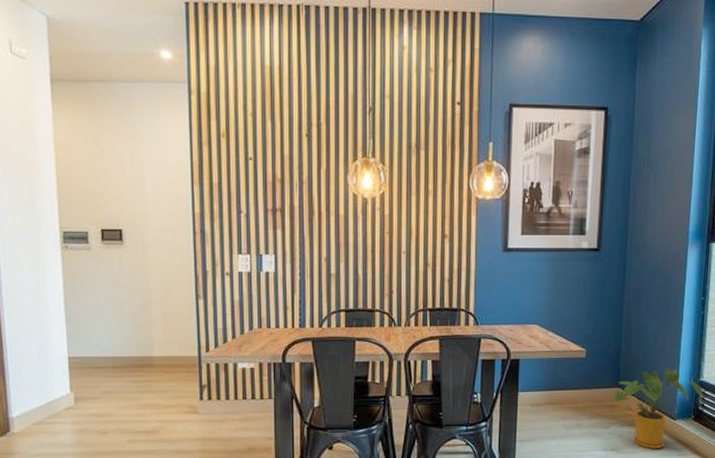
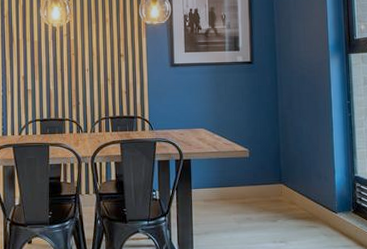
house plant: present [613,368,704,450] -> none [278,165,360,242]

